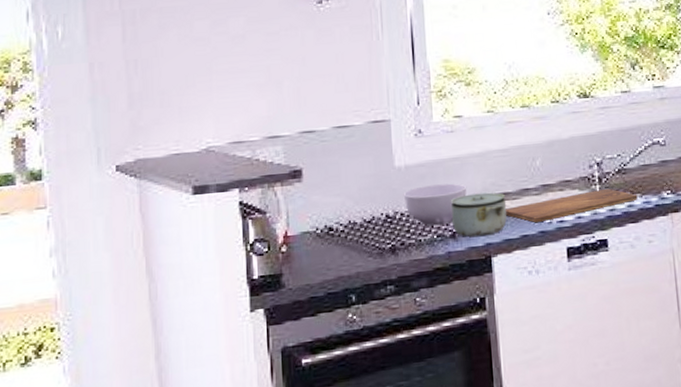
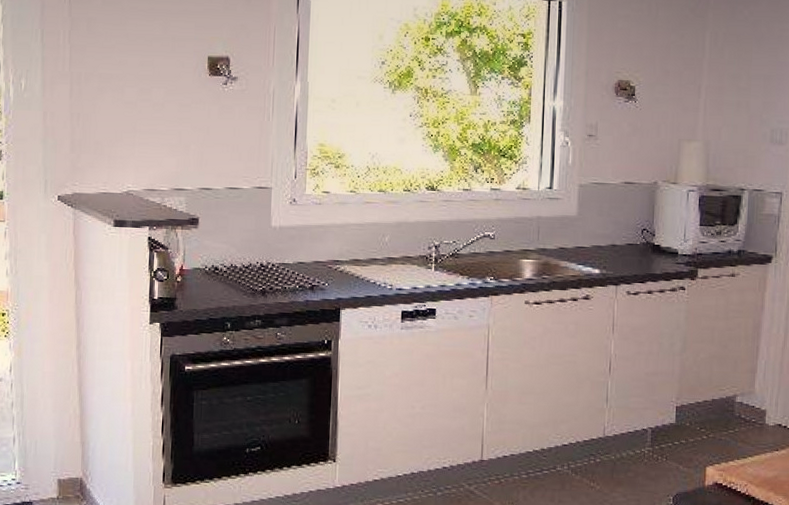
bowl: present [403,183,467,226] -> none [275,245,327,278]
cooking pot: present [450,192,507,237] -> none [312,256,358,292]
cutting board: present [505,188,638,223] -> none [355,267,465,288]

